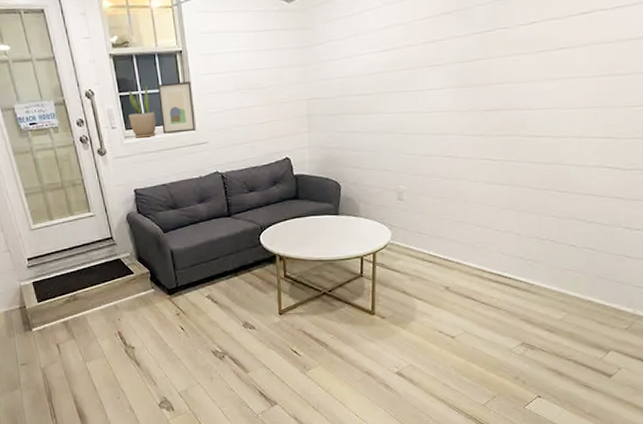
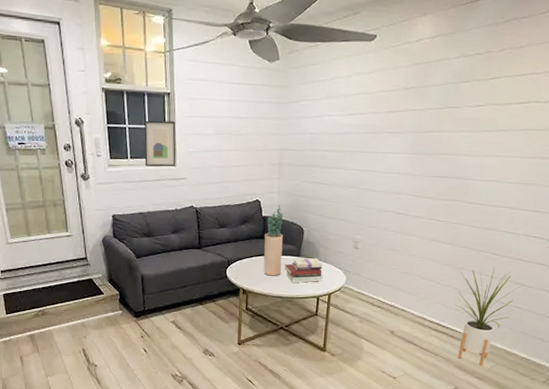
potted plant: present [129,85,157,139] -> none [114,120,140,169]
vase: none [298,160,319,239] -> present [263,205,283,276]
books: none [323,214,366,244] -> present [285,257,323,283]
house plant: none [518,205,595,317] -> present [455,266,522,366]

